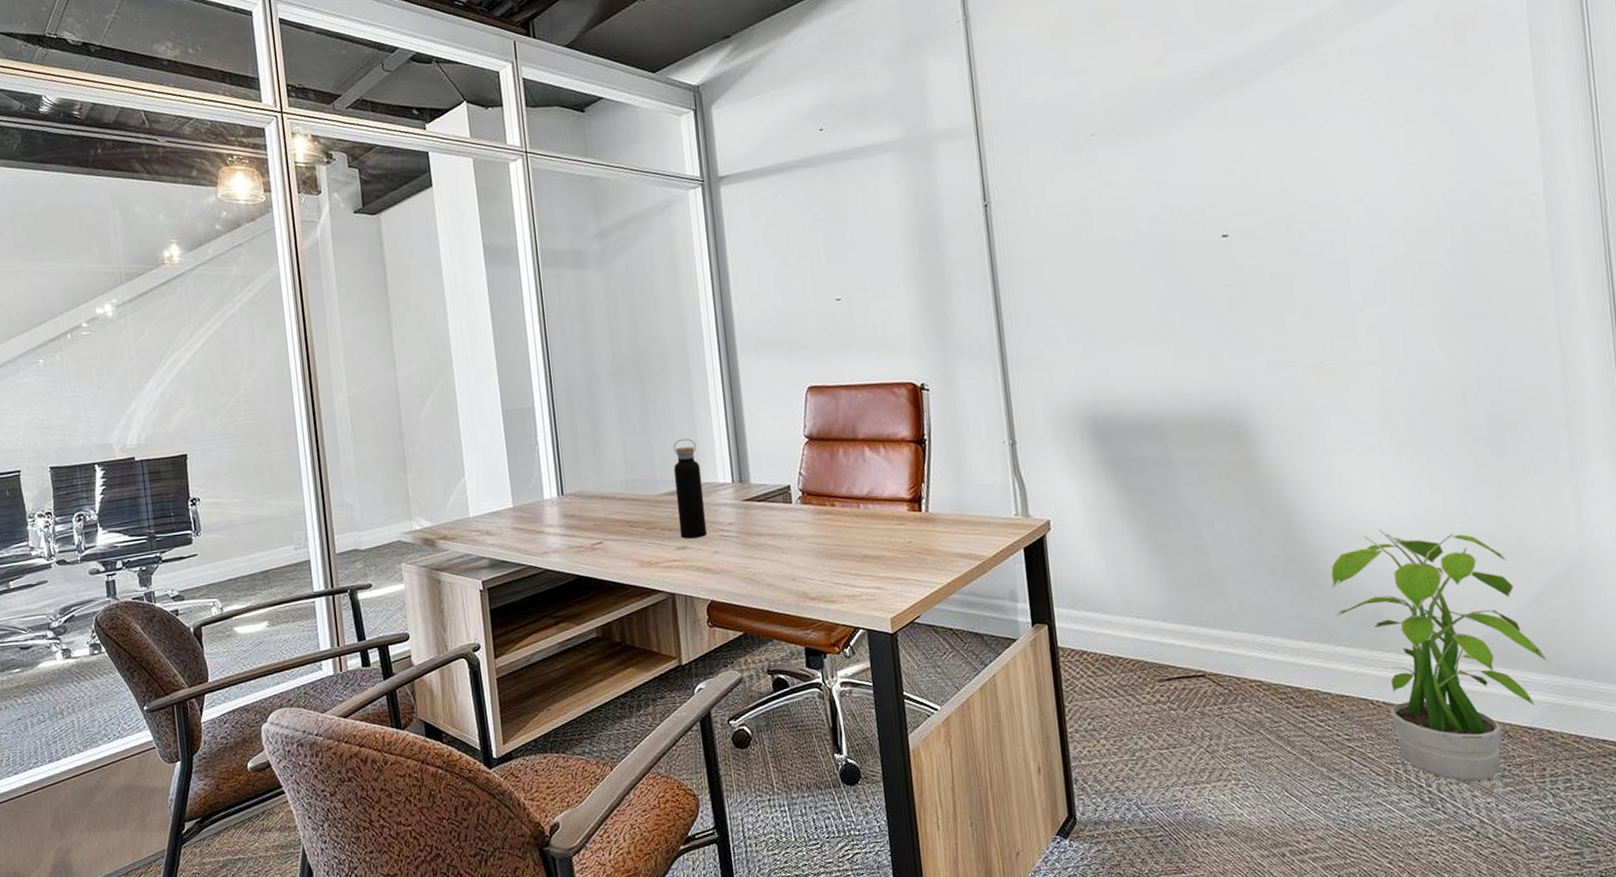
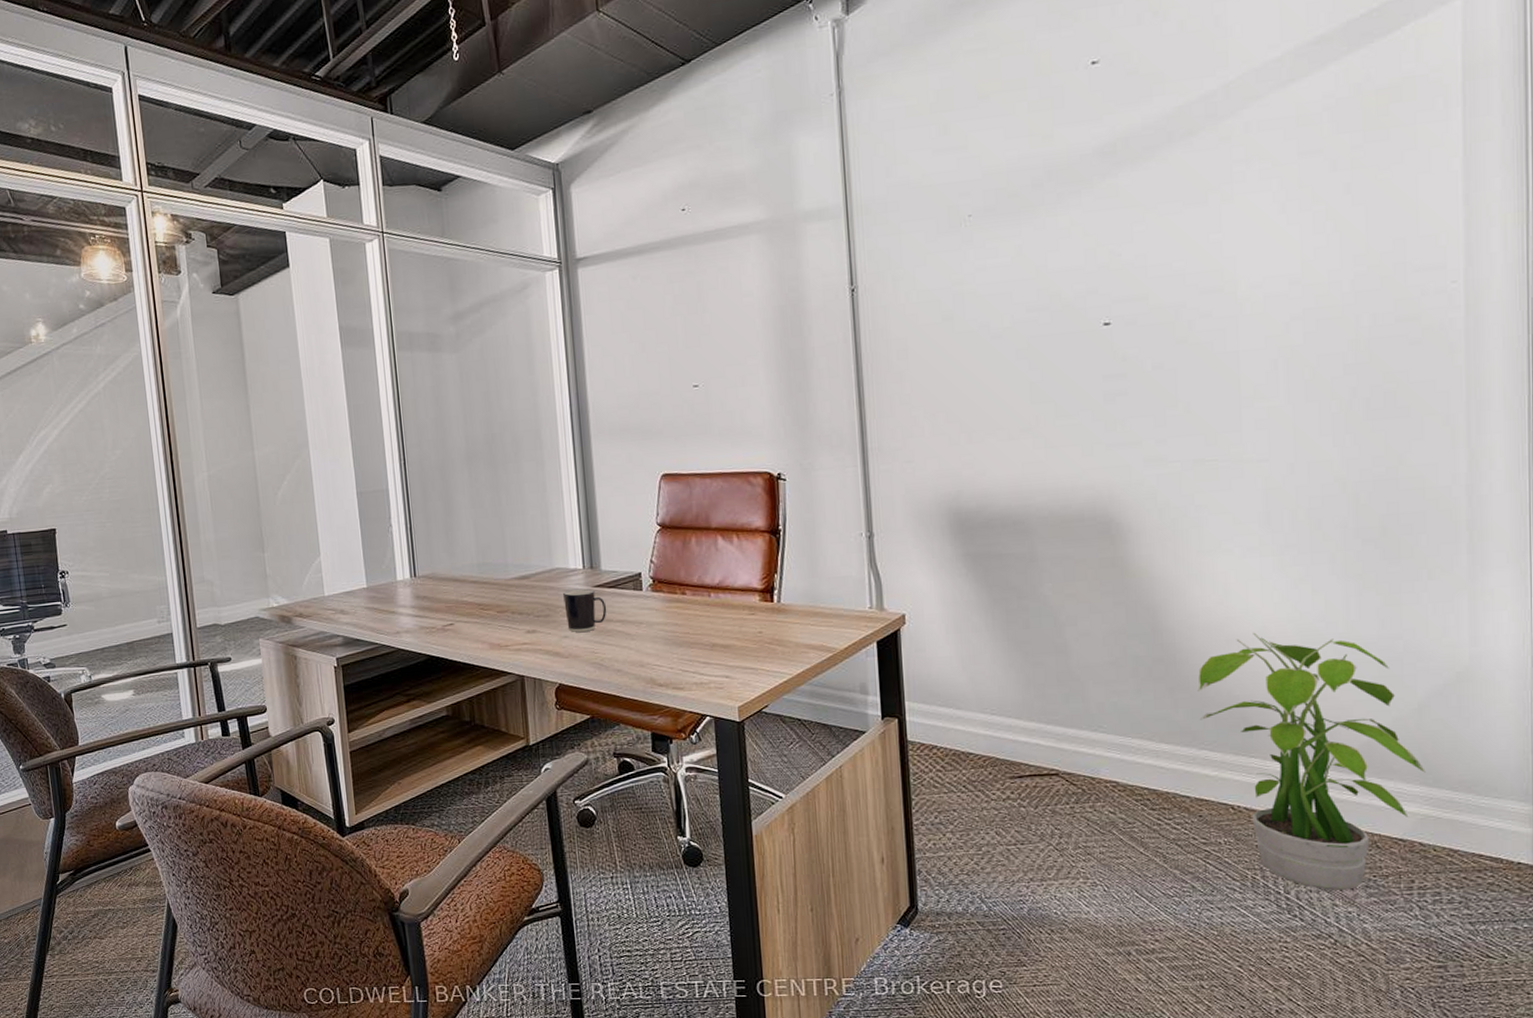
water bottle: present [673,438,708,539] -> none [525,523,557,623]
mug: none [713,503,757,548] -> present [563,588,607,633]

